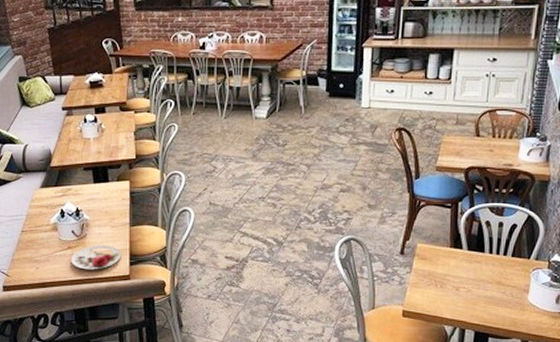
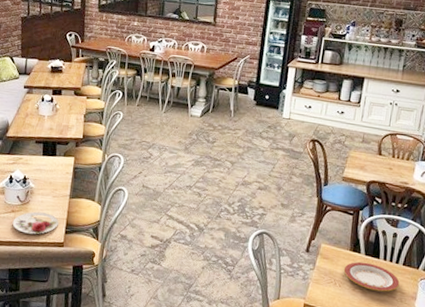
plate: none [444,258,509,288] -> present [343,261,400,292]

